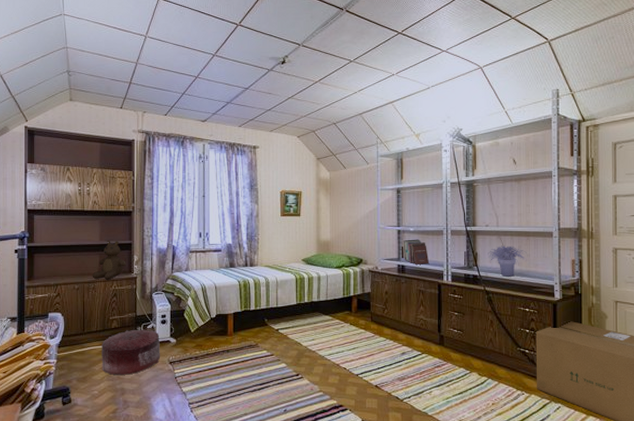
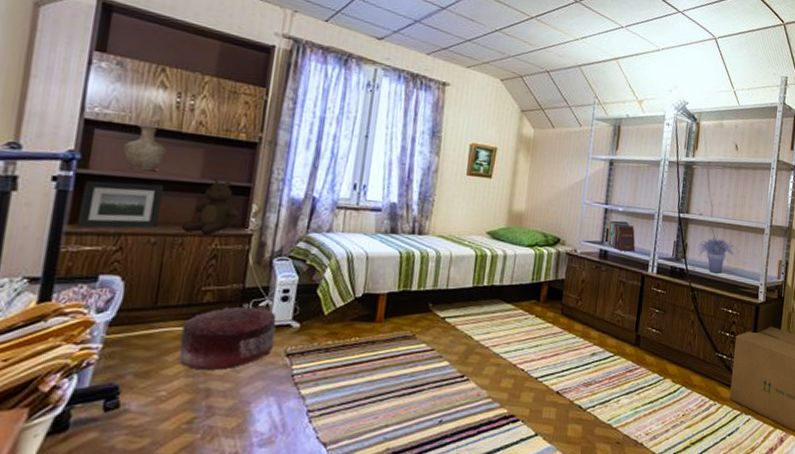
picture frame: none [32,248,79,282] -> present [76,181,165,228]
vase: none [52,207,77,240] -> present [123,122,167,172]

